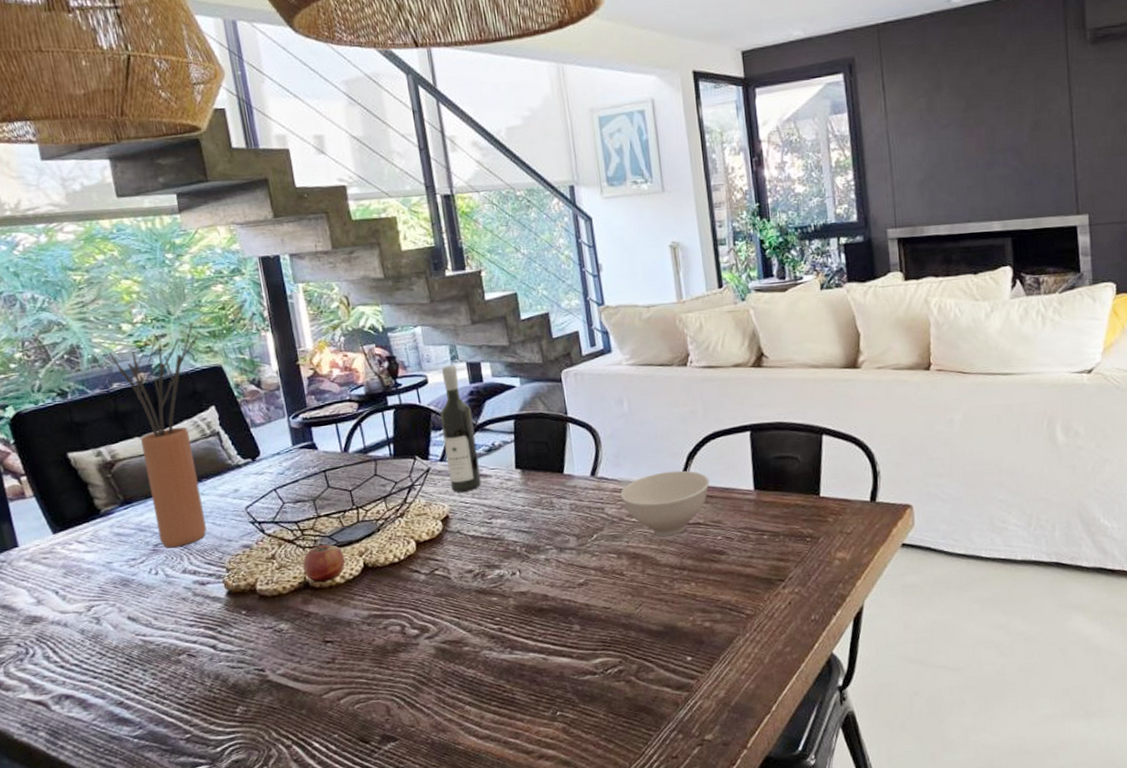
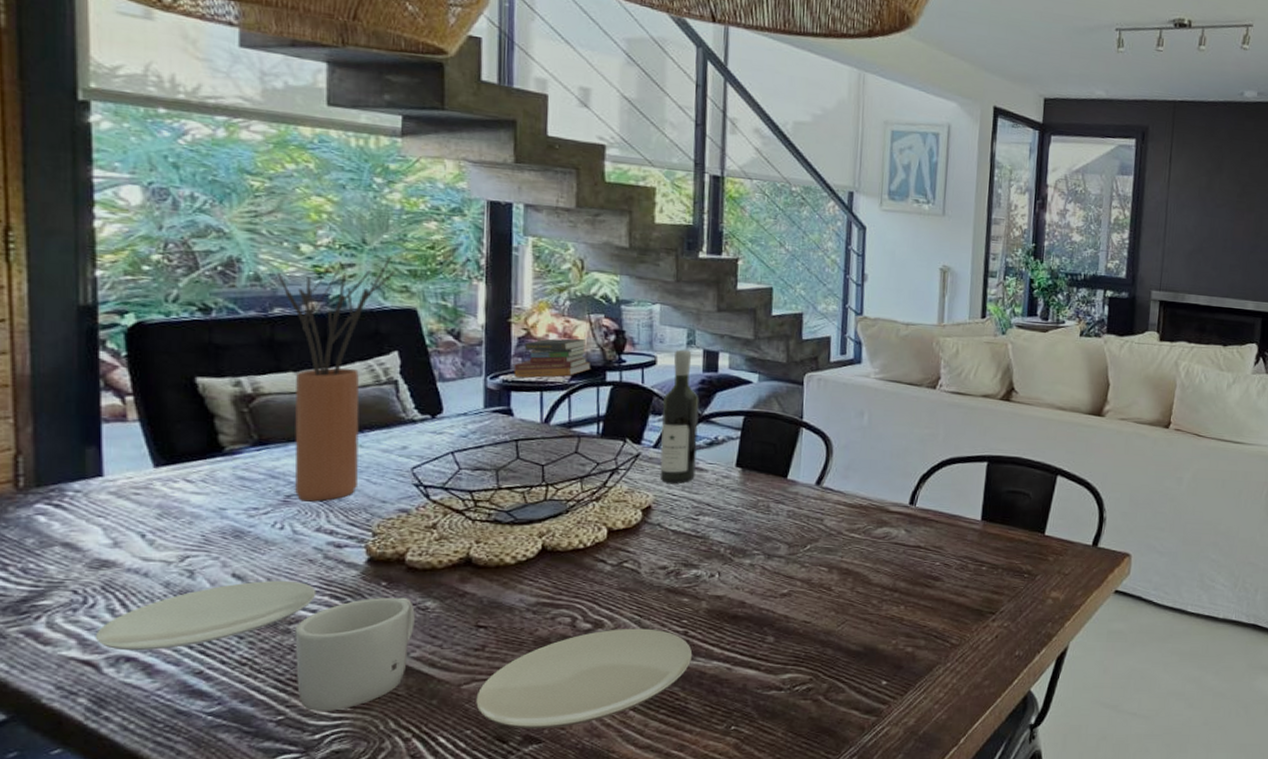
plate: none [40,618,194,690] -> present [96,580,317,651]
mug: none [183,622,276,728] -> present [295,597,415,711]
apple: present [303,544,345,584] -> none [469,519,520,562]
books: none [309,370,374,414] -> present [513,338,591,378]
plate: none [336,628,511,730] -> present [476,628,693,730]
bowl: present [620,470,710,536] -> none [843,490,938,556]

